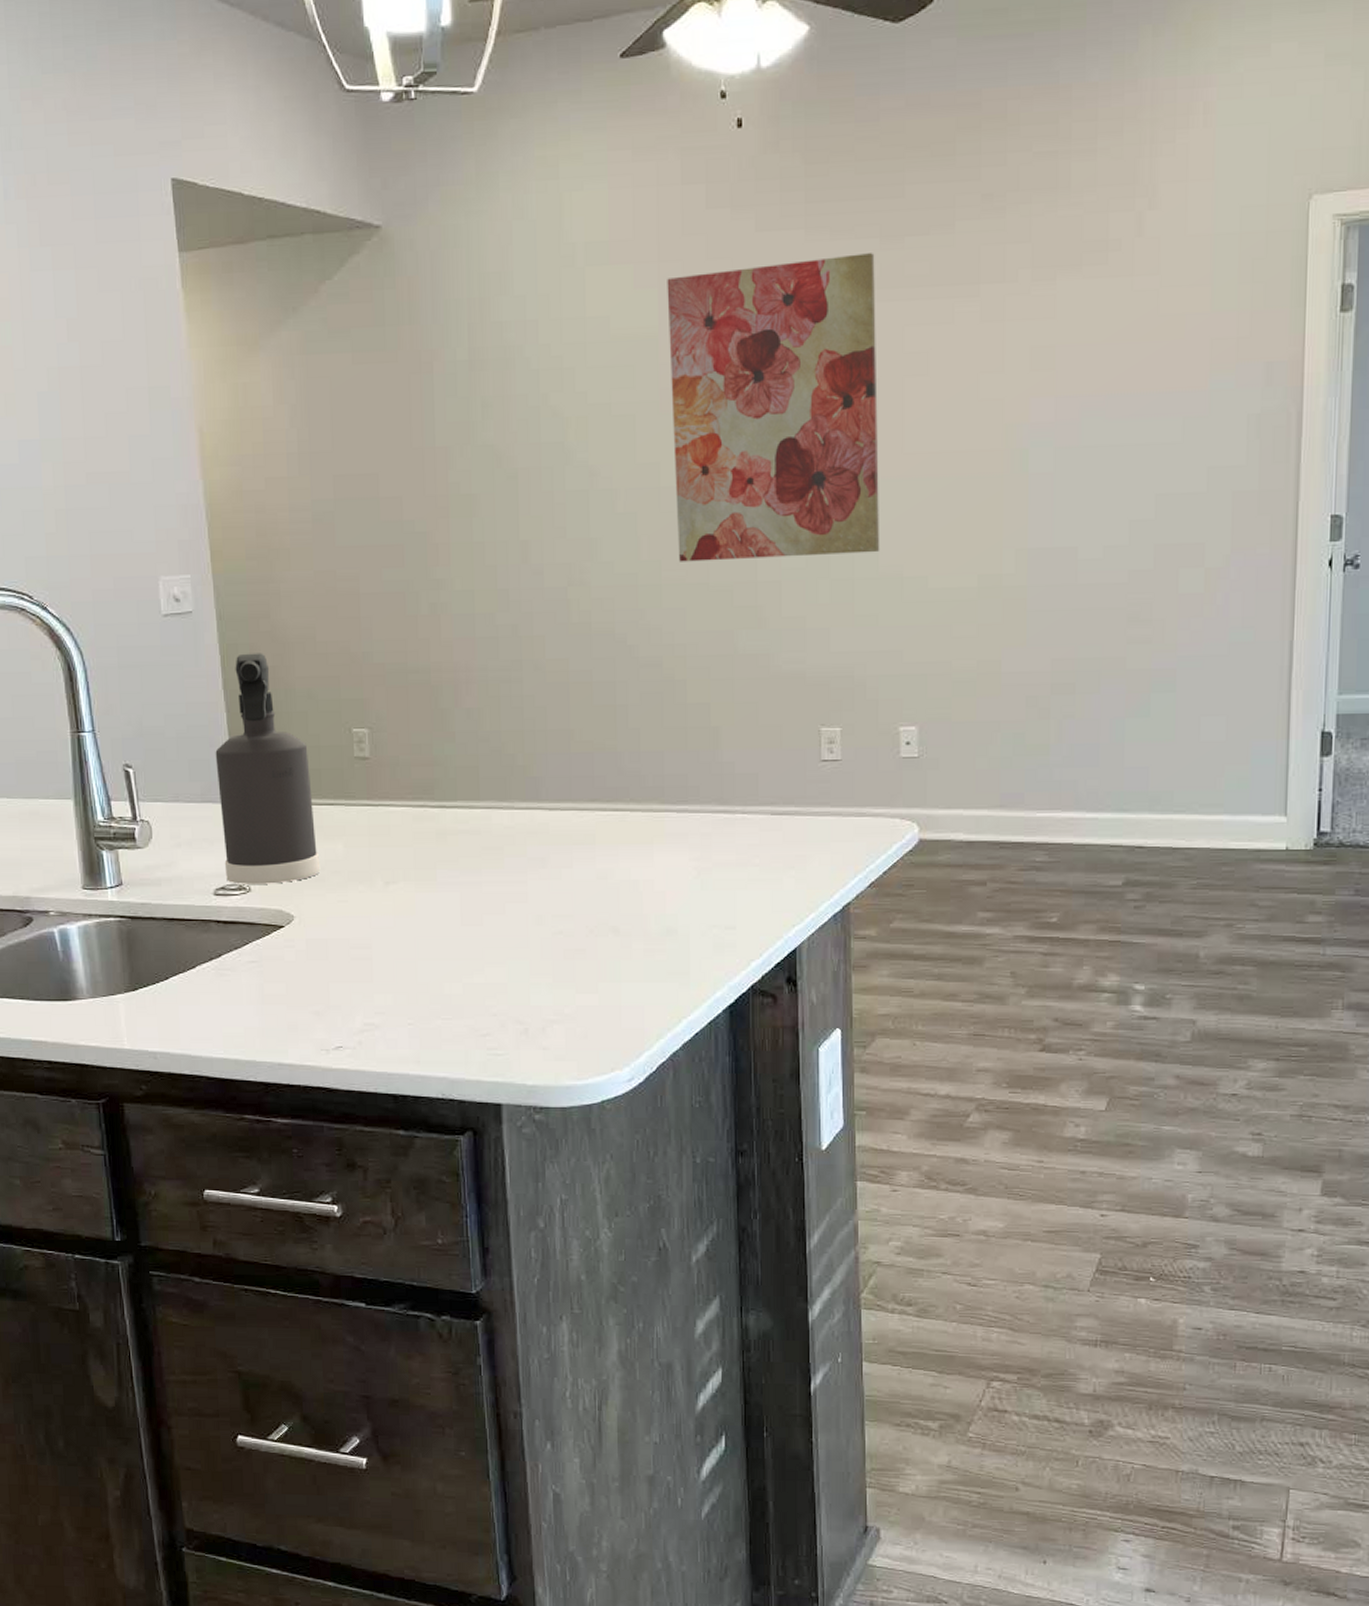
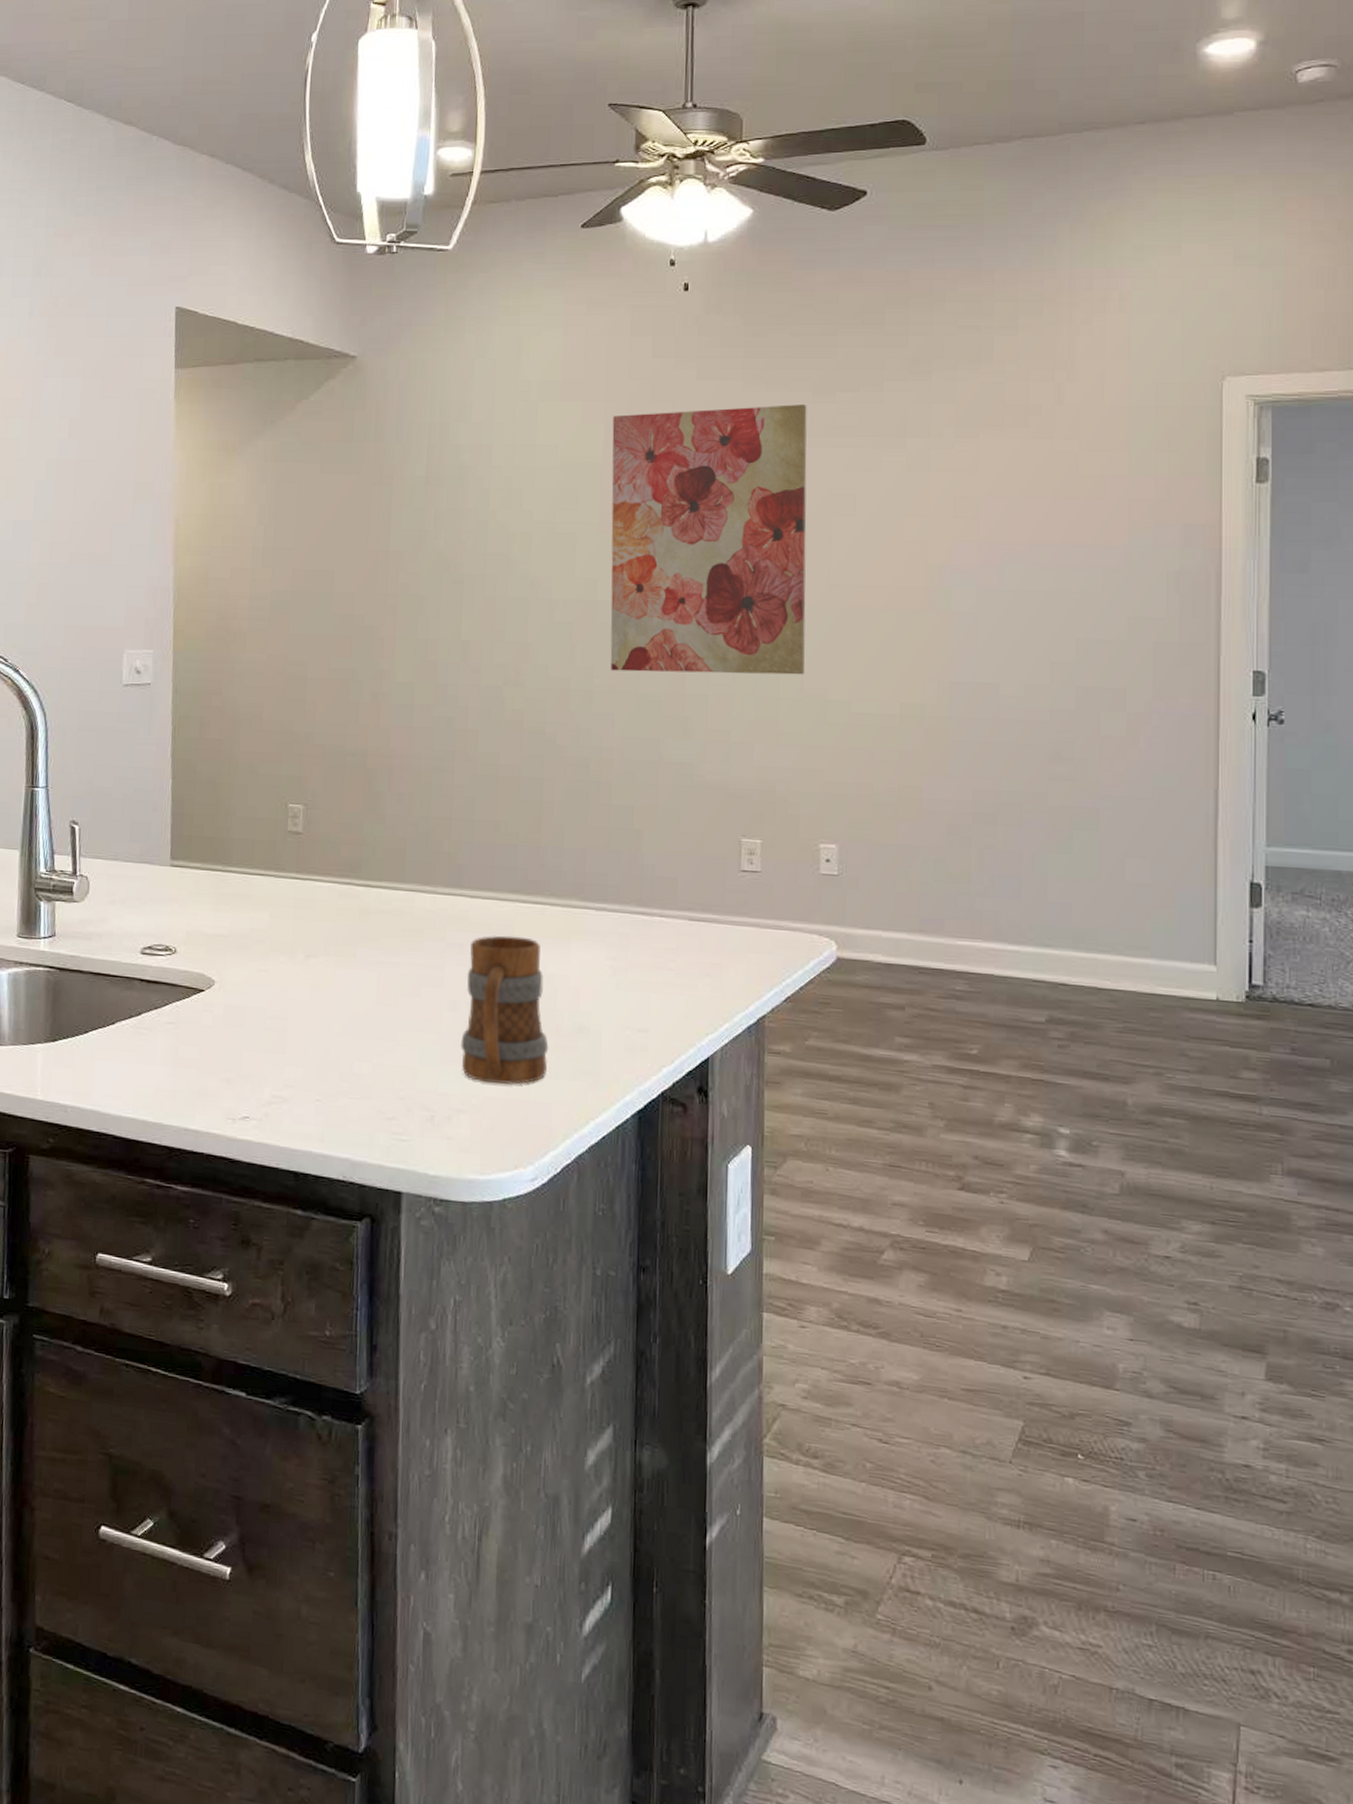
spray bottle: present [215,653,321,884] -> none [154,725,246,948]
mug: none [549,845,638,993] -> present [460,935,549,1085]

